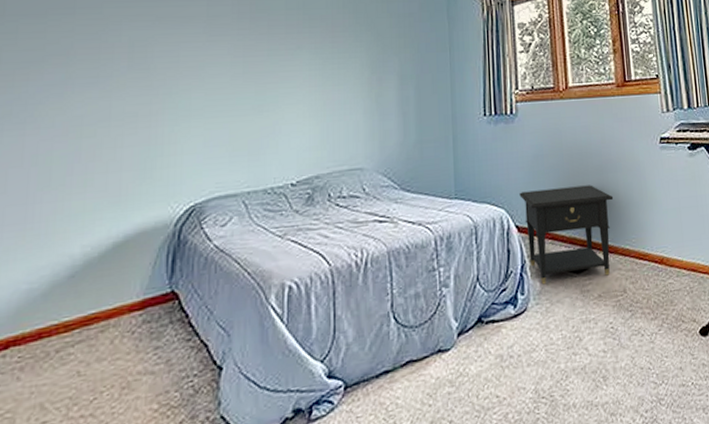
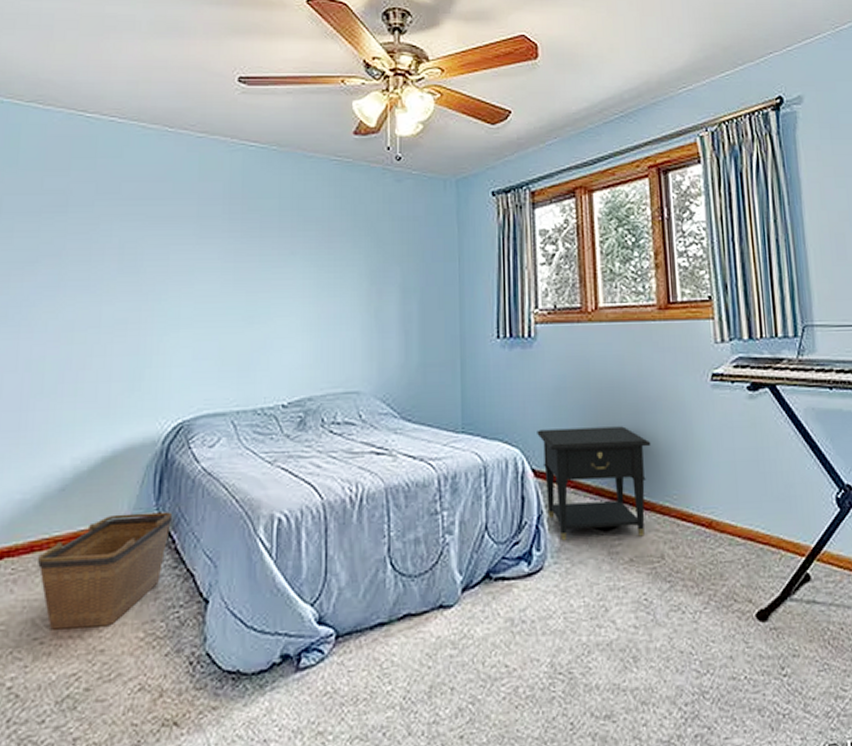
bicycle basket: none [46,289,186,412] -> present [38,512,173,630]

